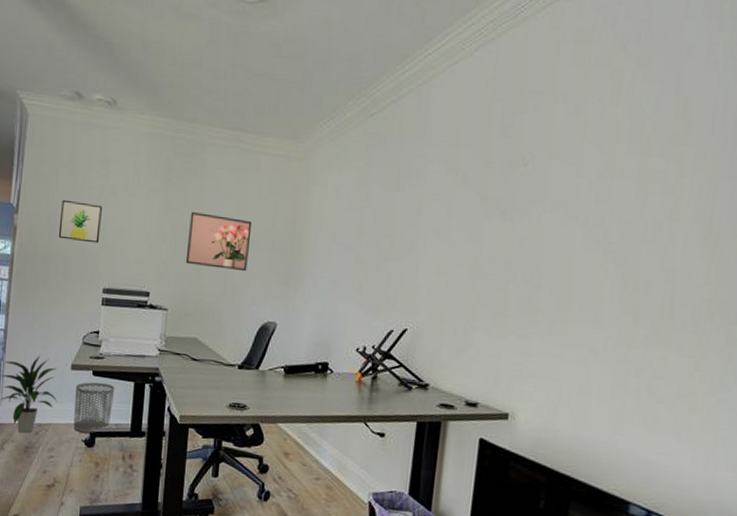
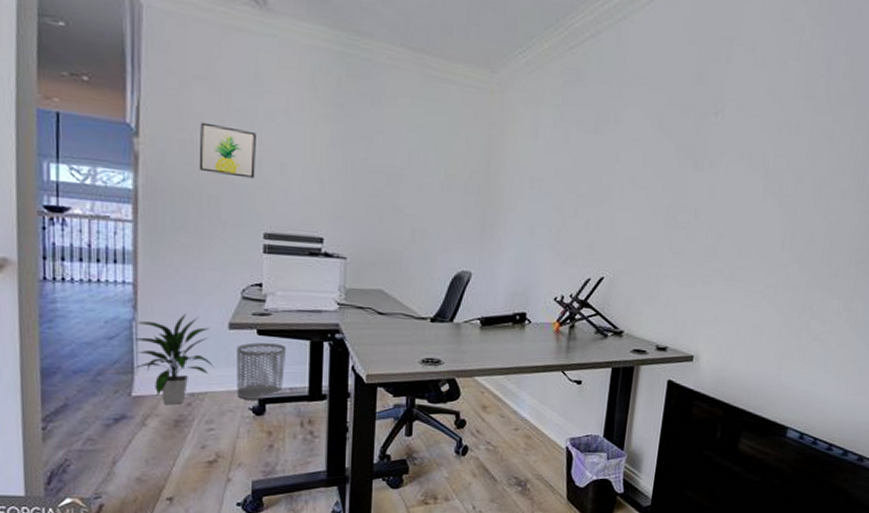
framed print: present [185,211,252,272] -> none [365,145,442,216]

